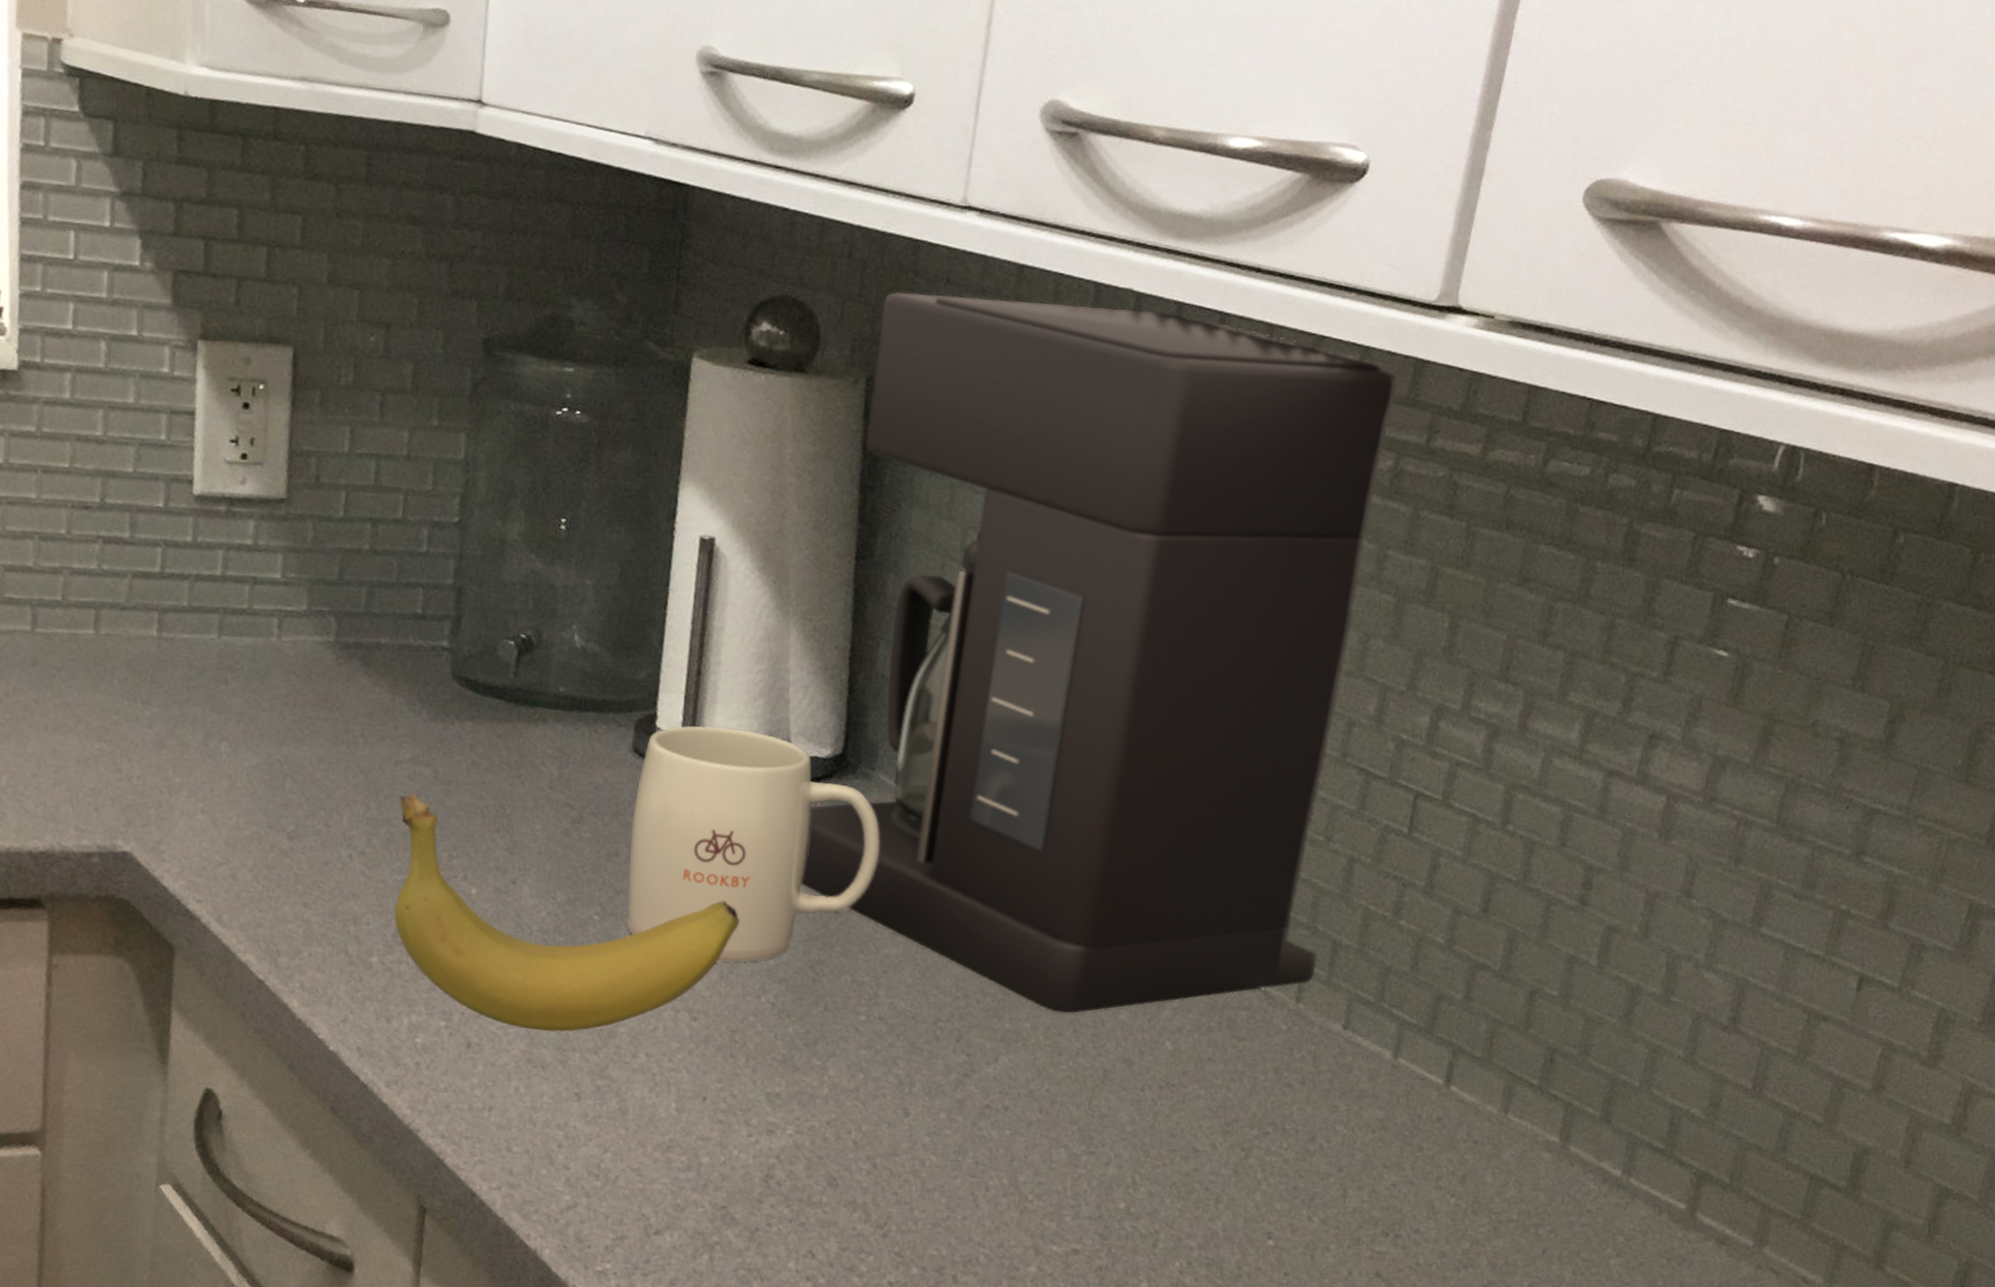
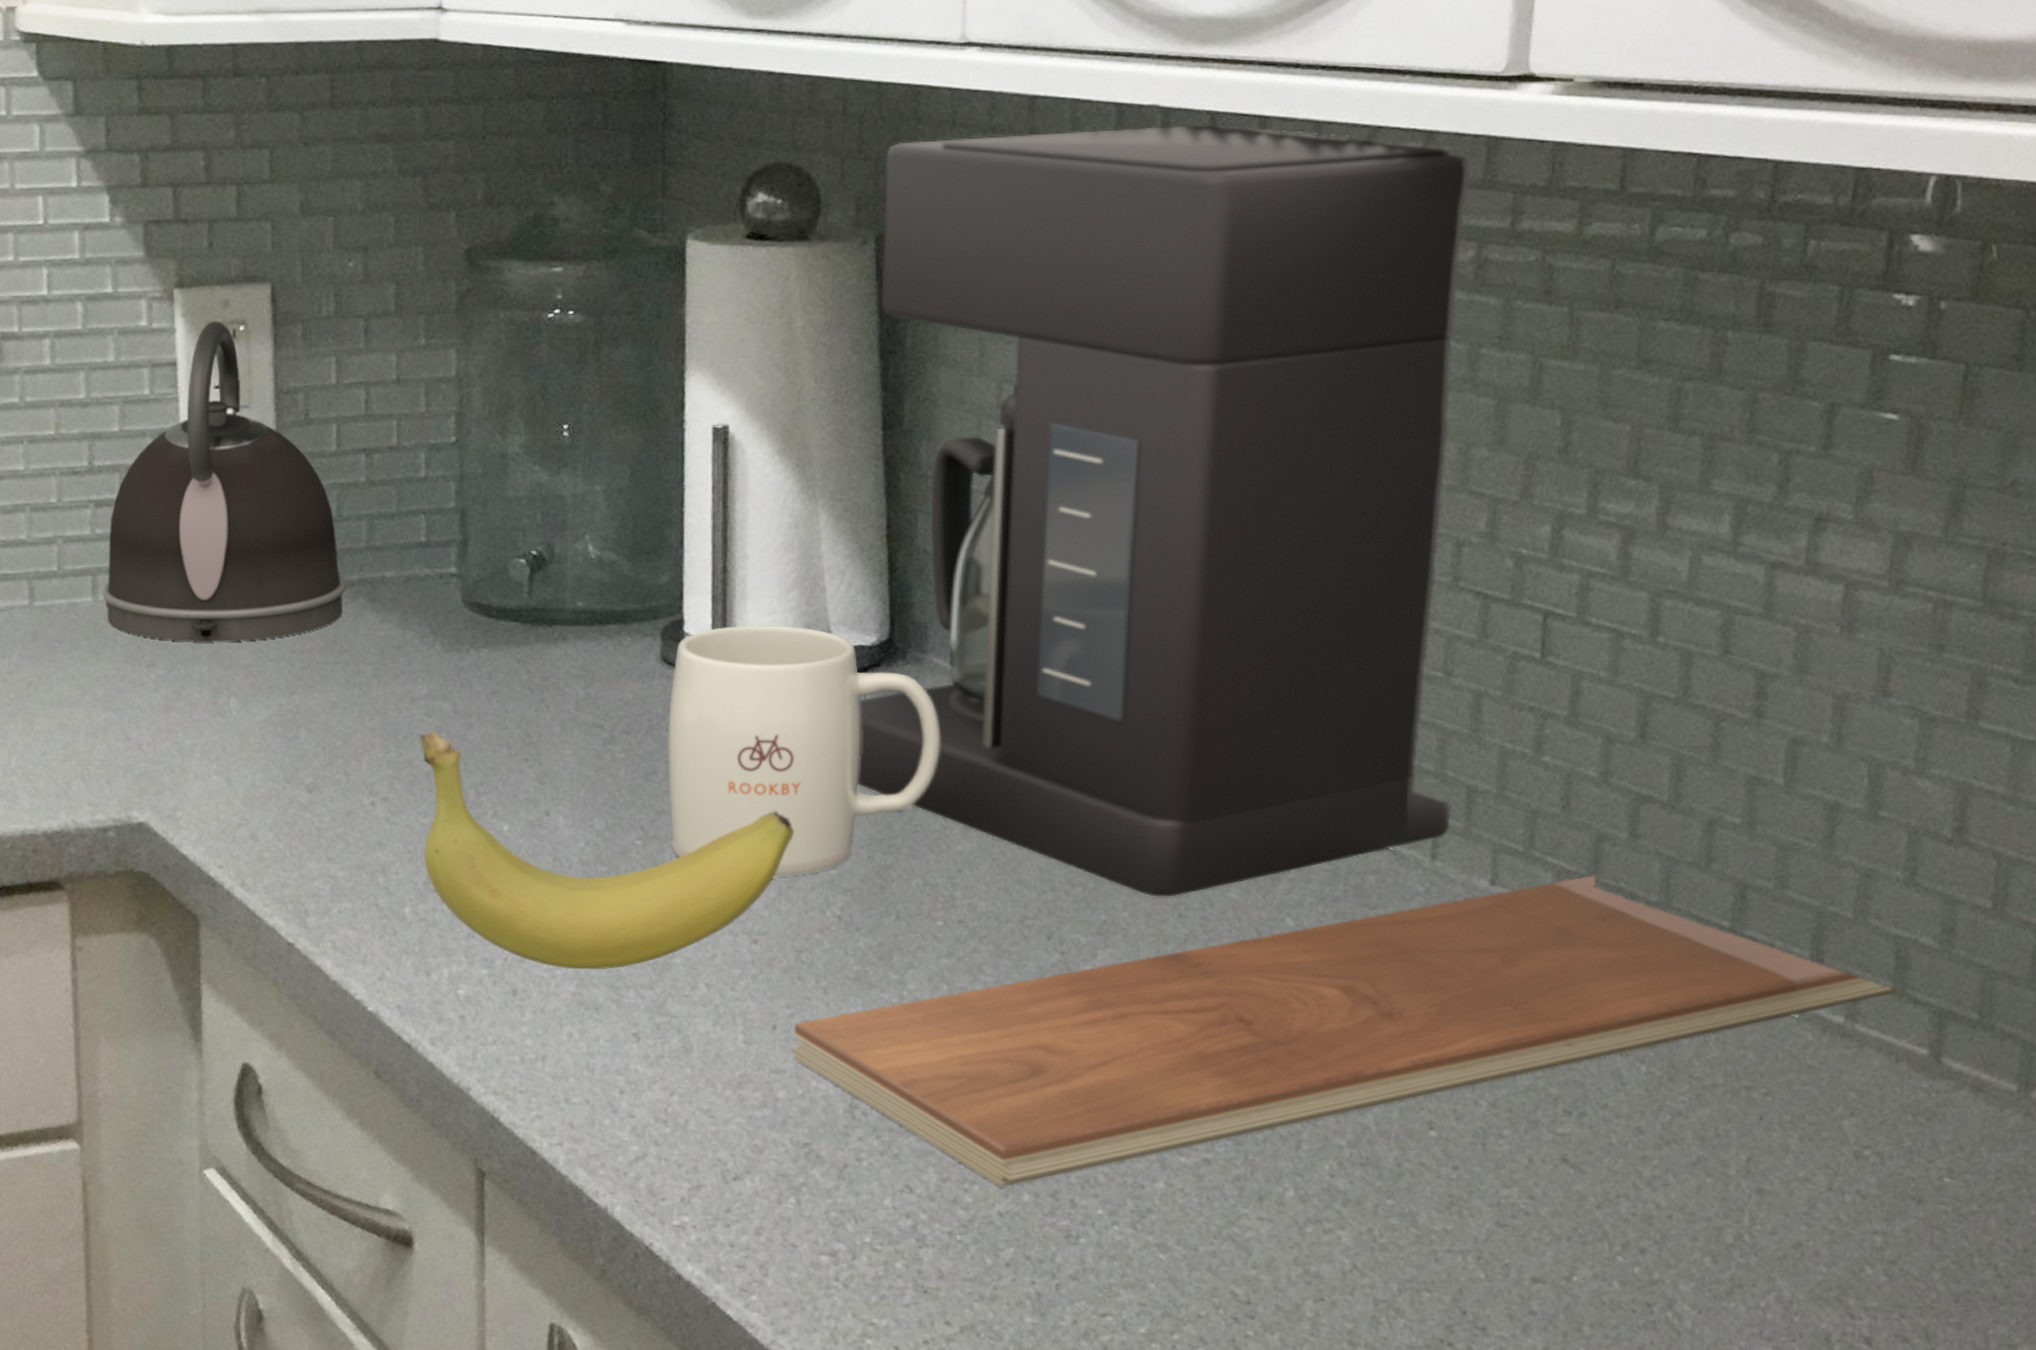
kettle: none [104,376,342,690] -> present [102,321,346,642]
chopping board: none [719,1028,1671,1260] -> present [793,874,1902,1187]

